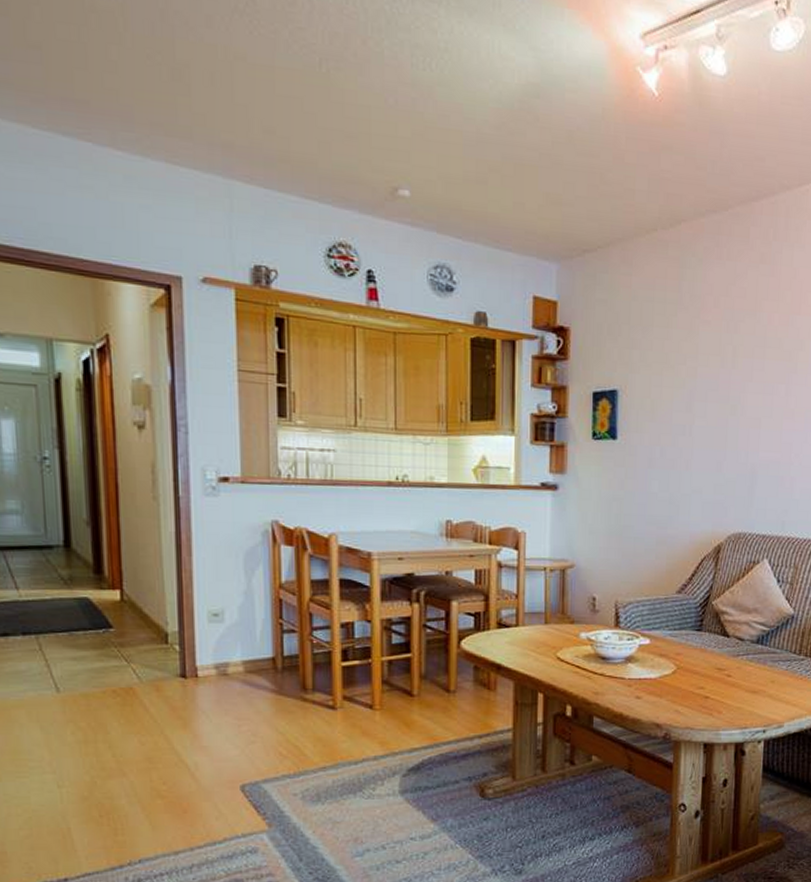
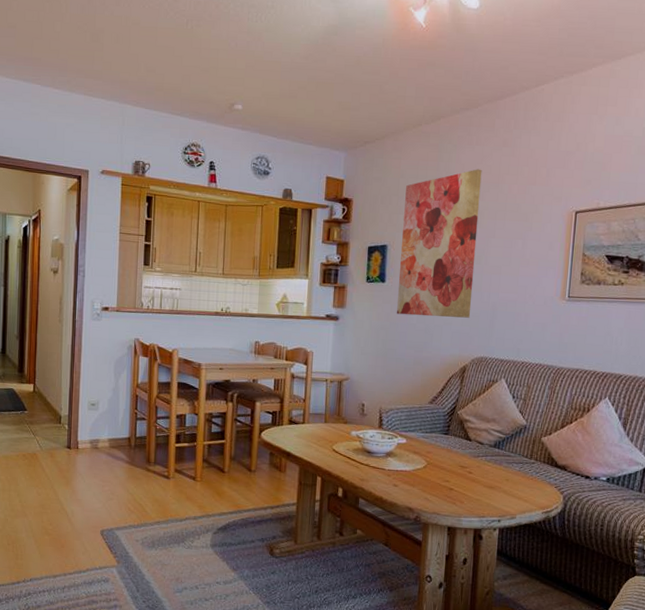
wall art: none [632,291,735,484] -> present [396,169,482,318]

